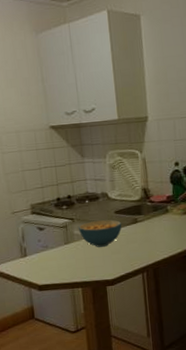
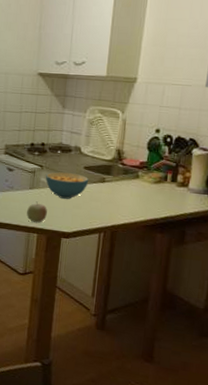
fruit: none [66,255,88,277] -> present [27,201,47,223]

